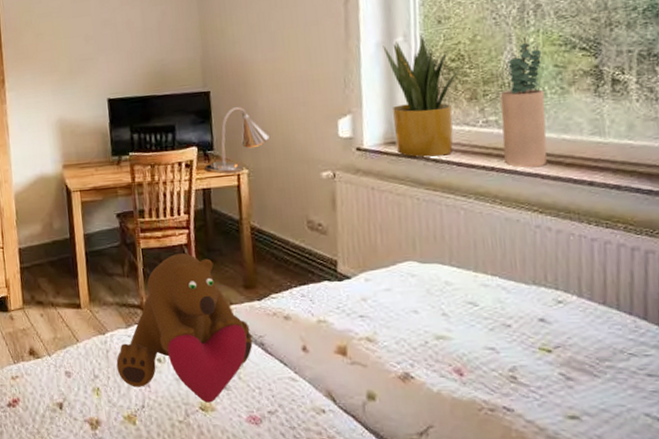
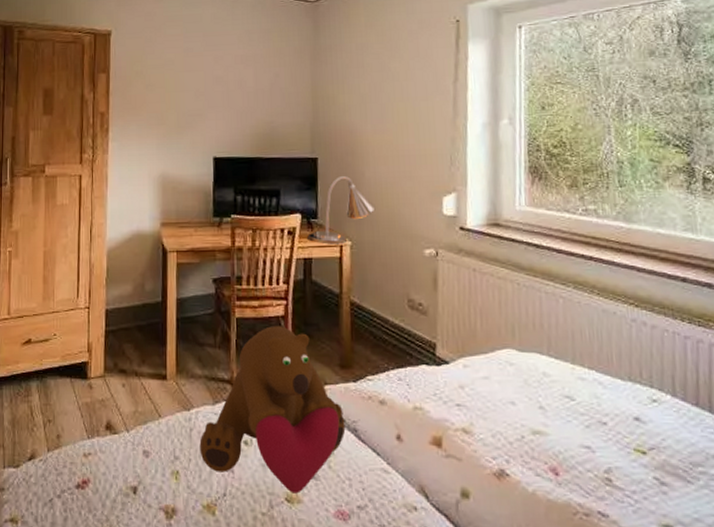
planter: present [382,34,462,158] -> none [488,118,564,243]
vase: present [500,37,548,168] -> none [599,129,643,260]

